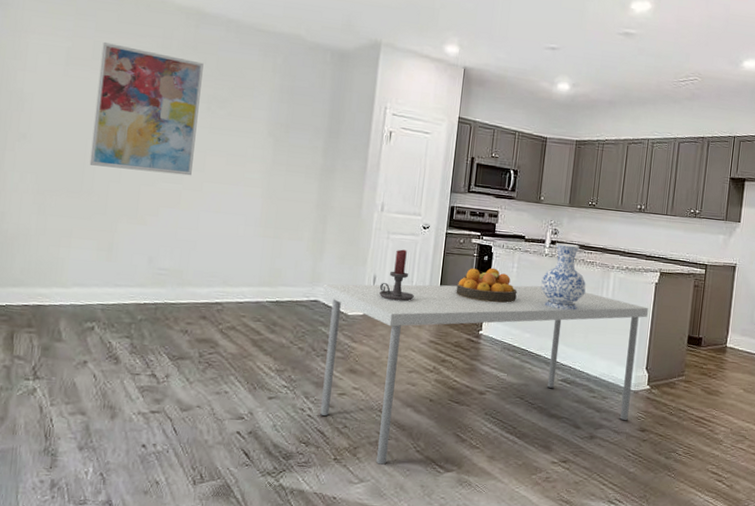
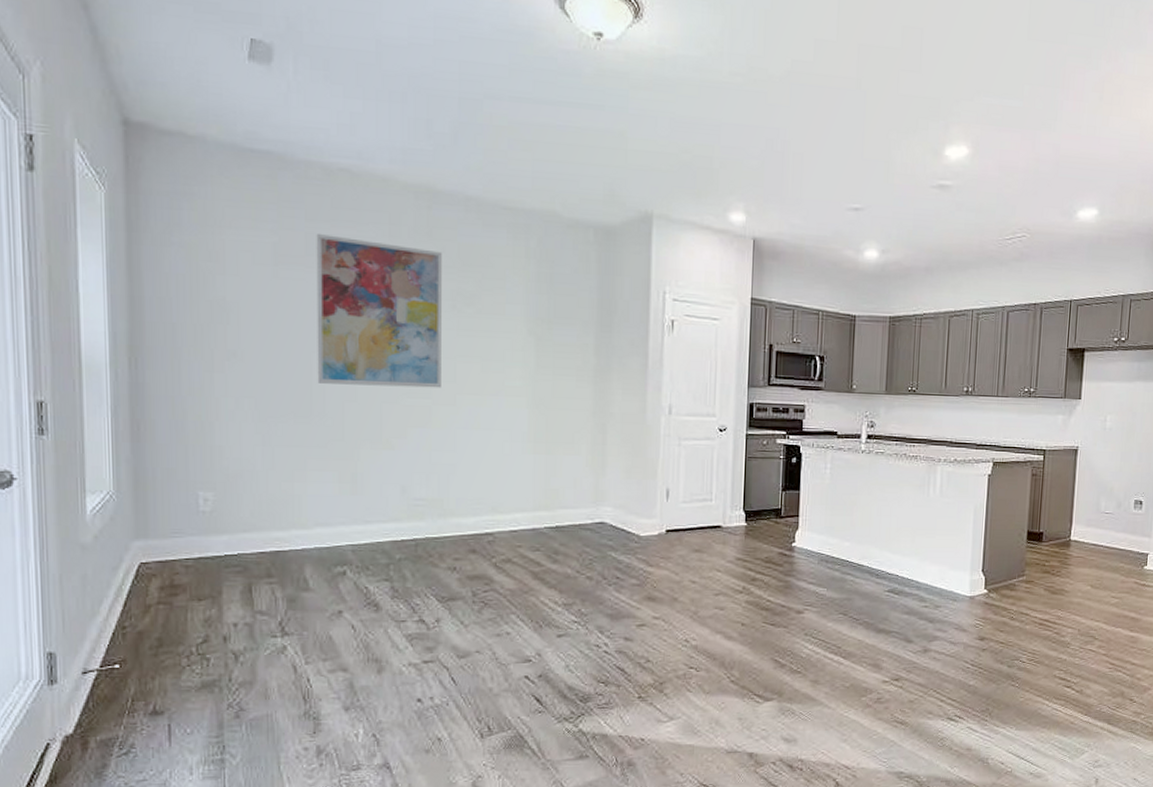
dining table: present [320,284,649,466] -> none [609,487,982,700]
candle holder: present [378,249,415,302] -> none [673,457,716,516]
fruit bowl: present [456,267,517,303] -> none [762,470,832,510]
vase: present [540,243,586,310] -> none [859,437,910,512]

